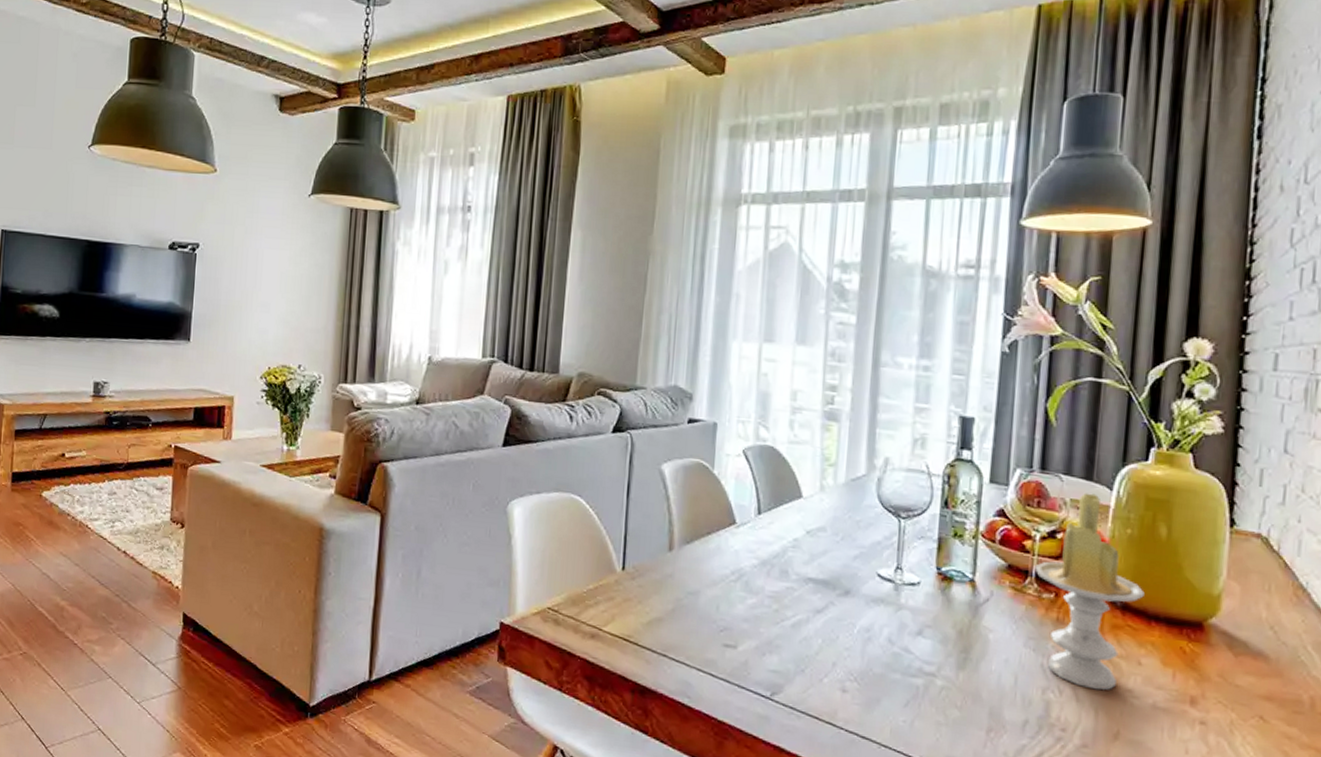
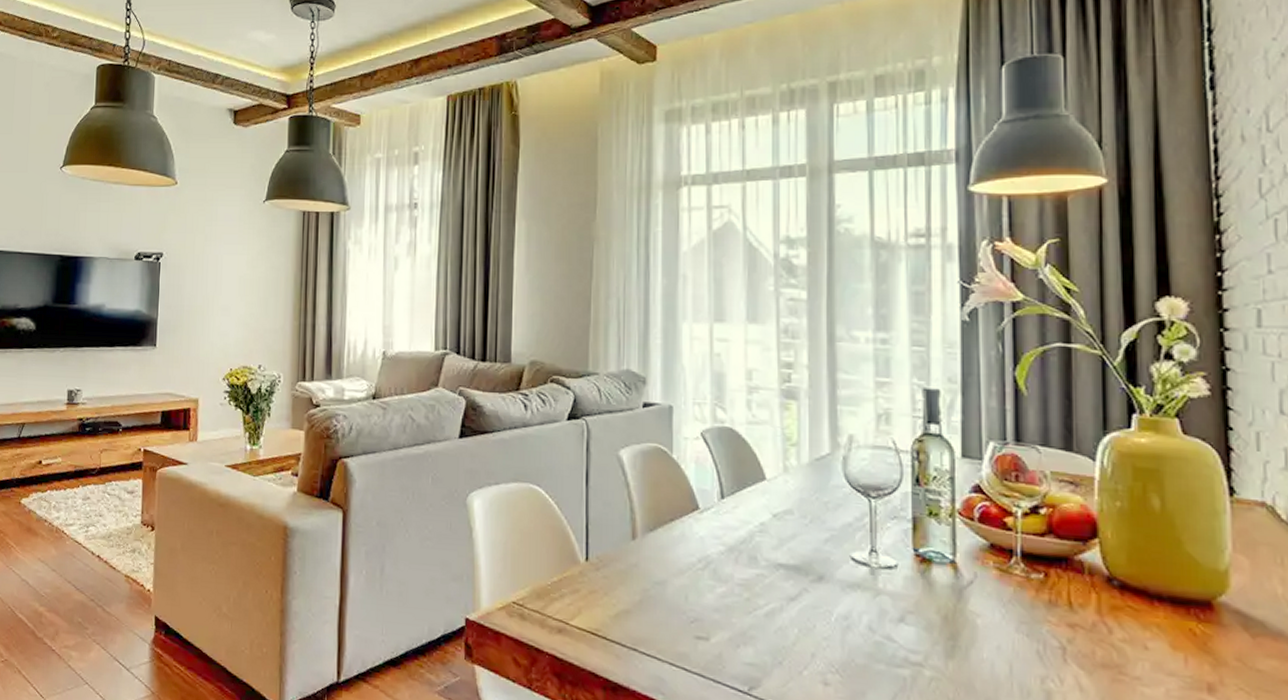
candle: present [1035,493,1145,690] -> none [1019,464,1143,678]

